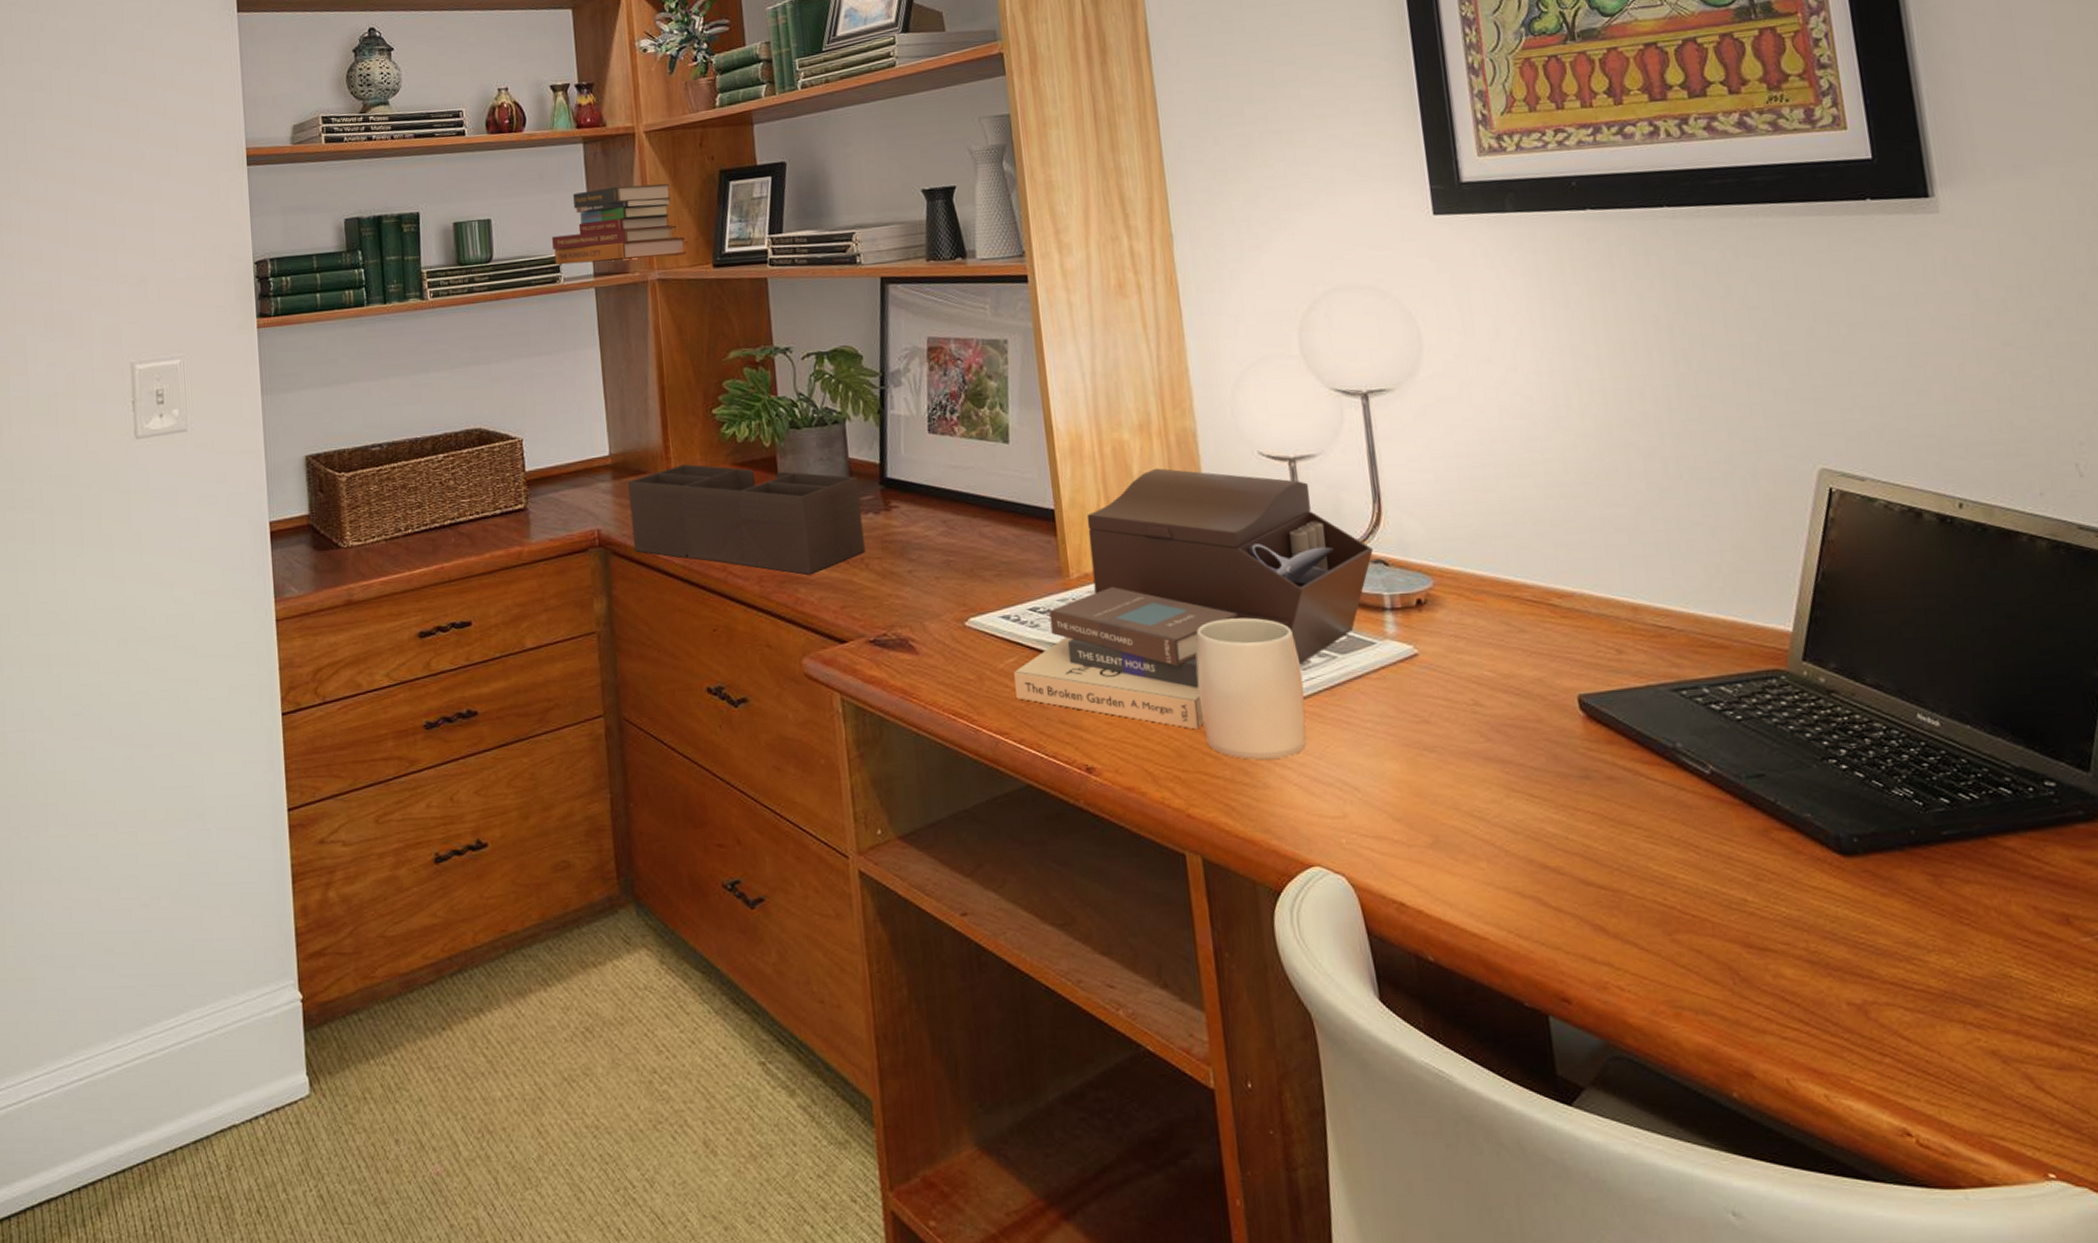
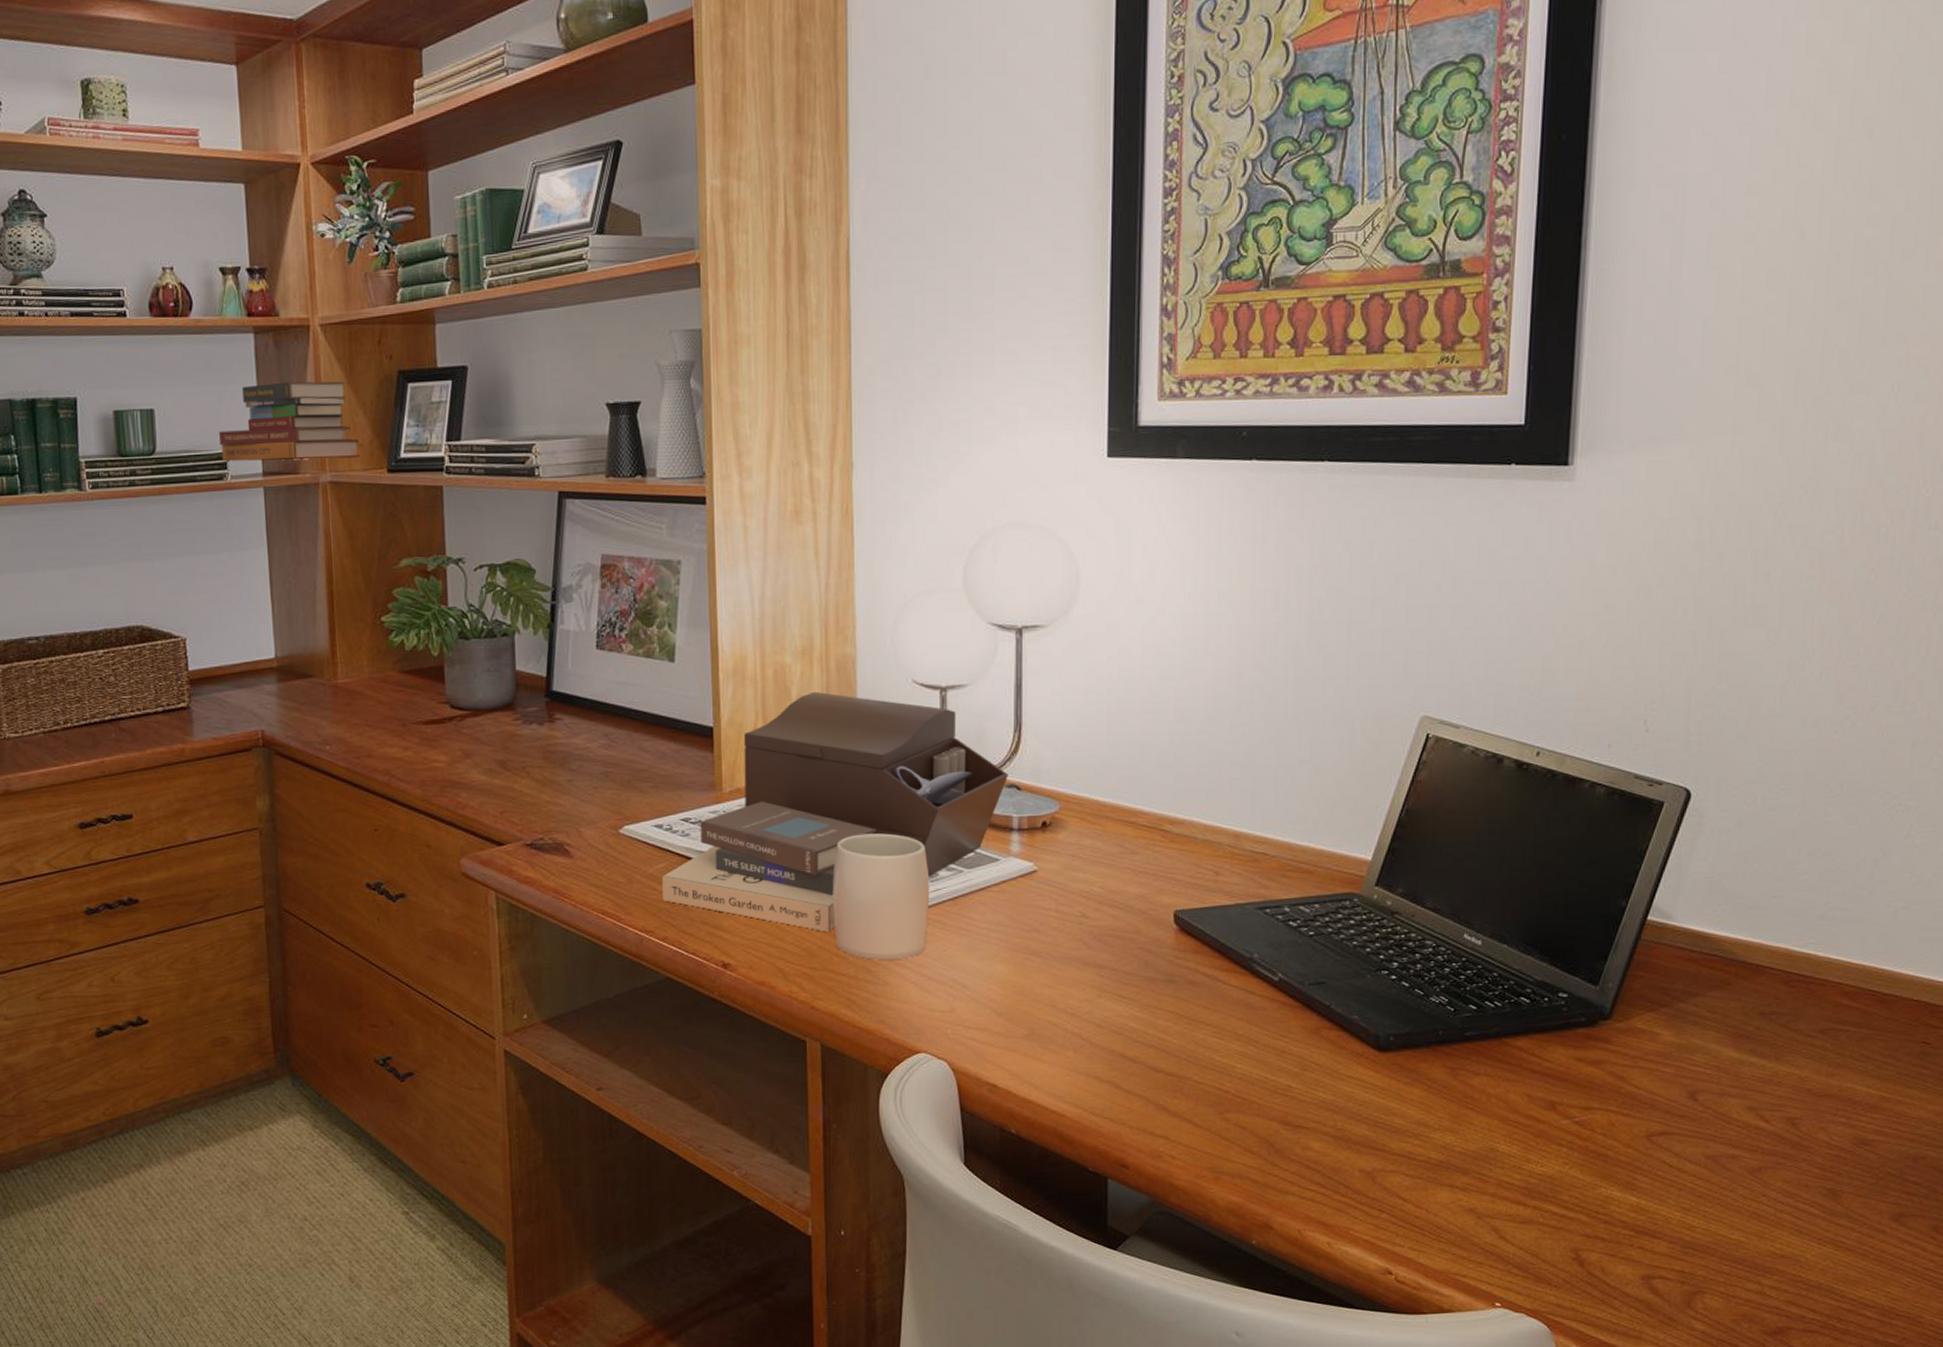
desk organizer: present [628,464,865,576] -> none [293,670,527,781]

